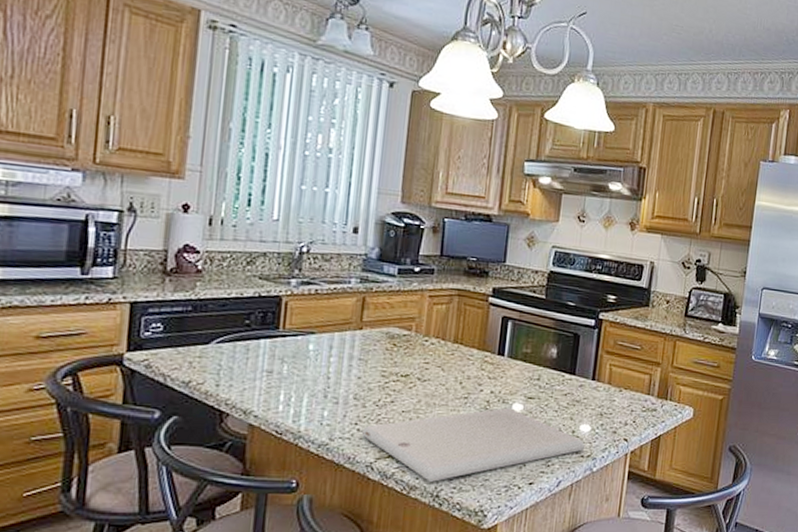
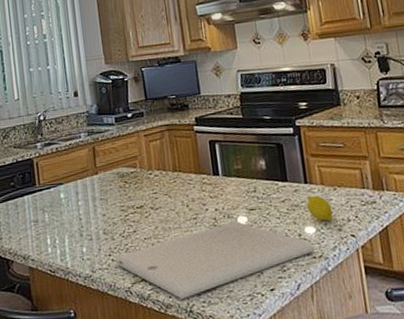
fruit: none [587,393,613,421] -> present [306,195,334,221]

